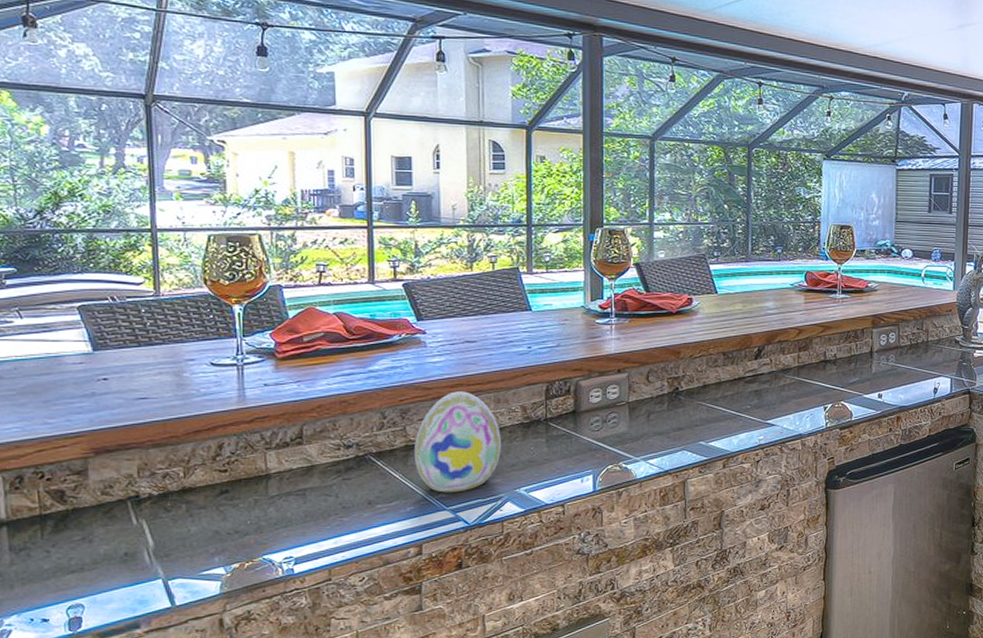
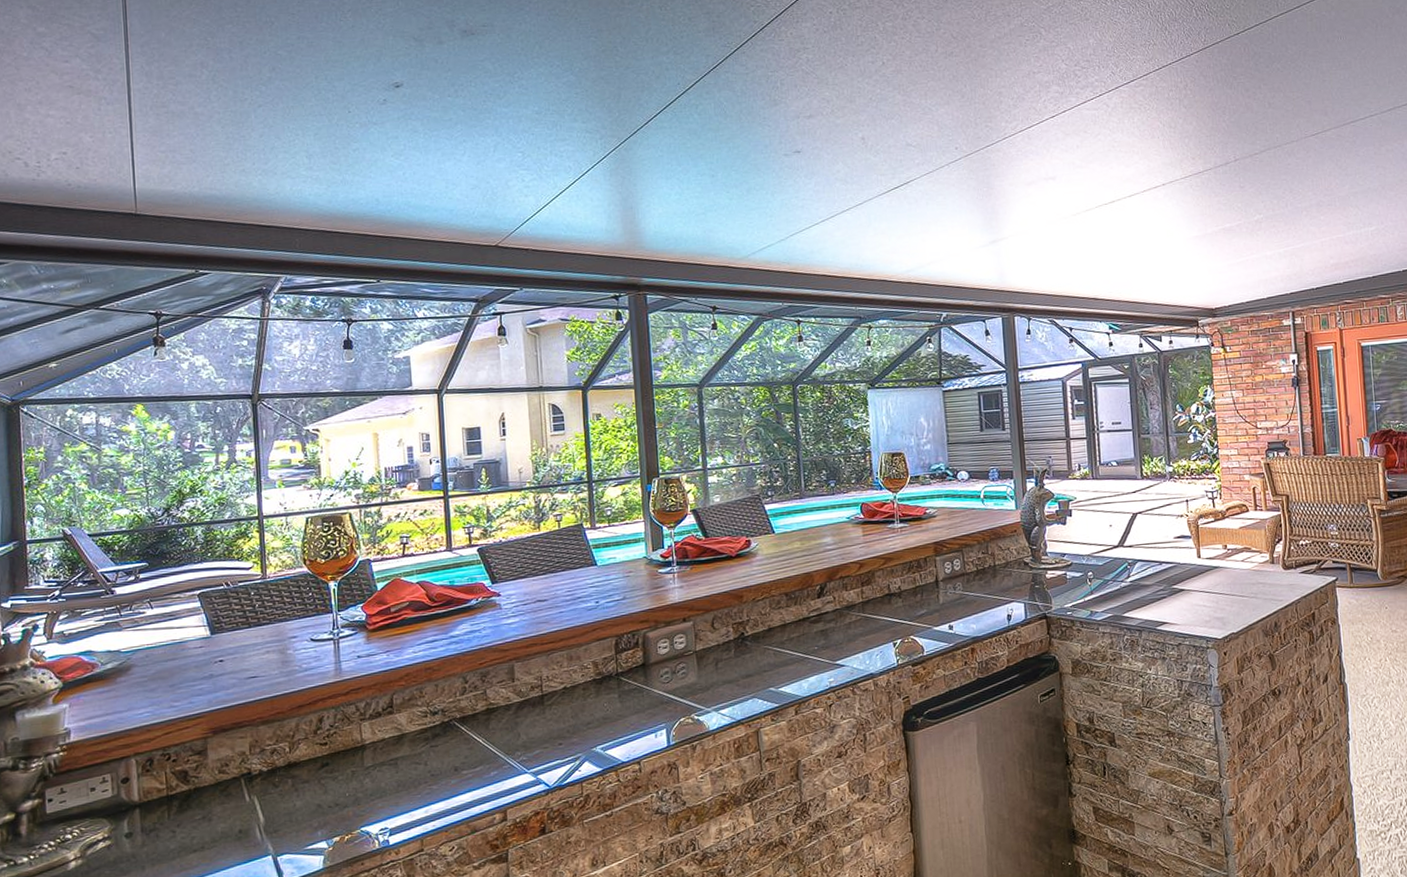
decorative egg: present [414,391,501,493] -> none [494,651,576,756]

